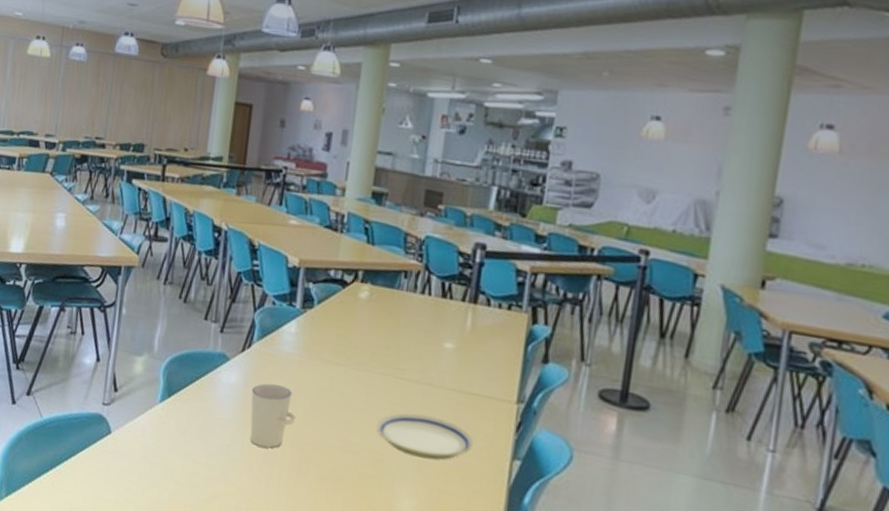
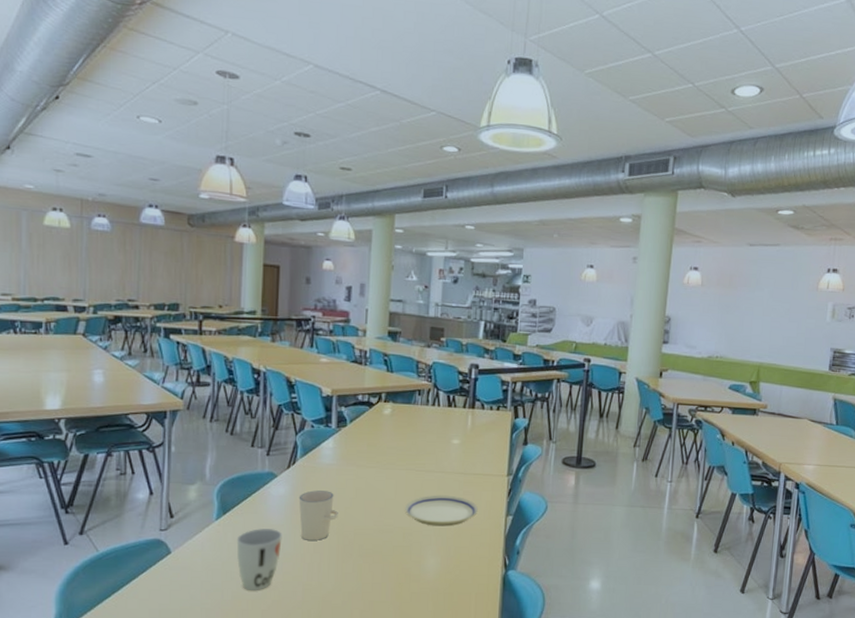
cup: none [178,420,230,498] -> present [236,529,282,590]

